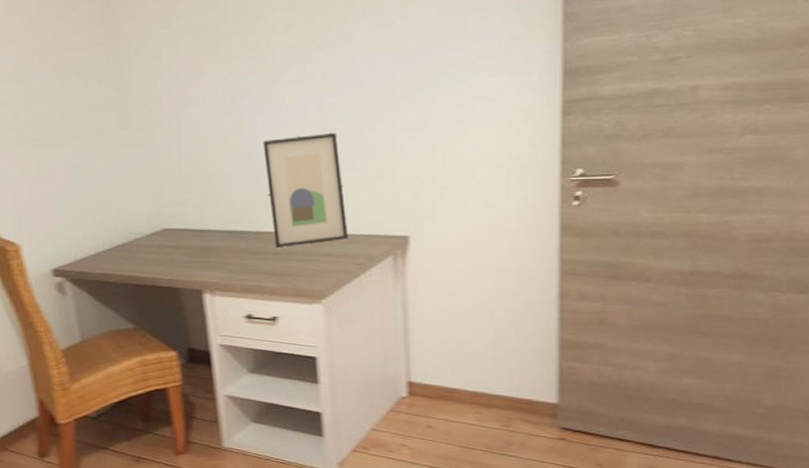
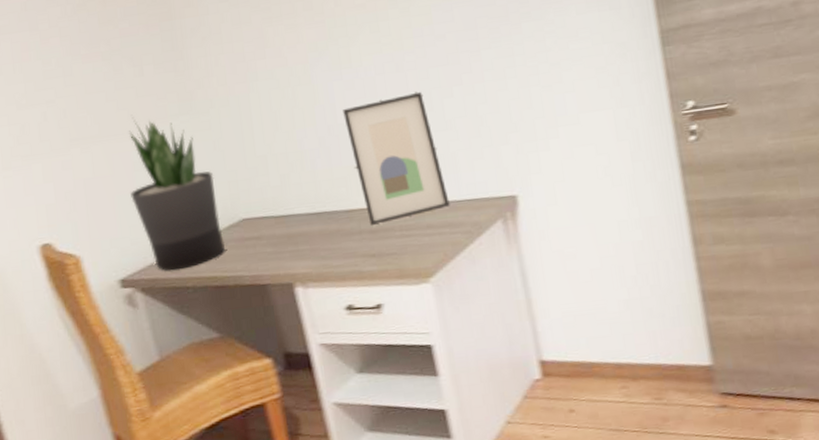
planter: none [68,126,146,267] -> present [129,117,225,271]

